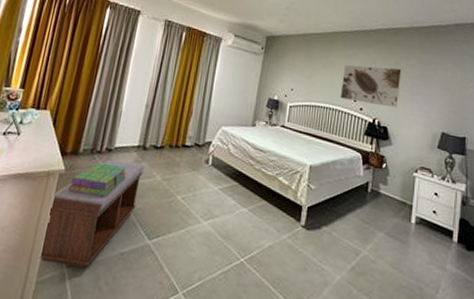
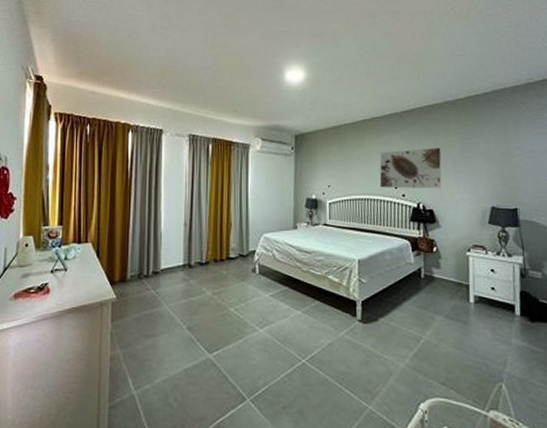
bench: present [38,159,144,268] -> none [106,282,193,388]
stack of books: present [68,162,126,196] -> none [122,286,176,319]

